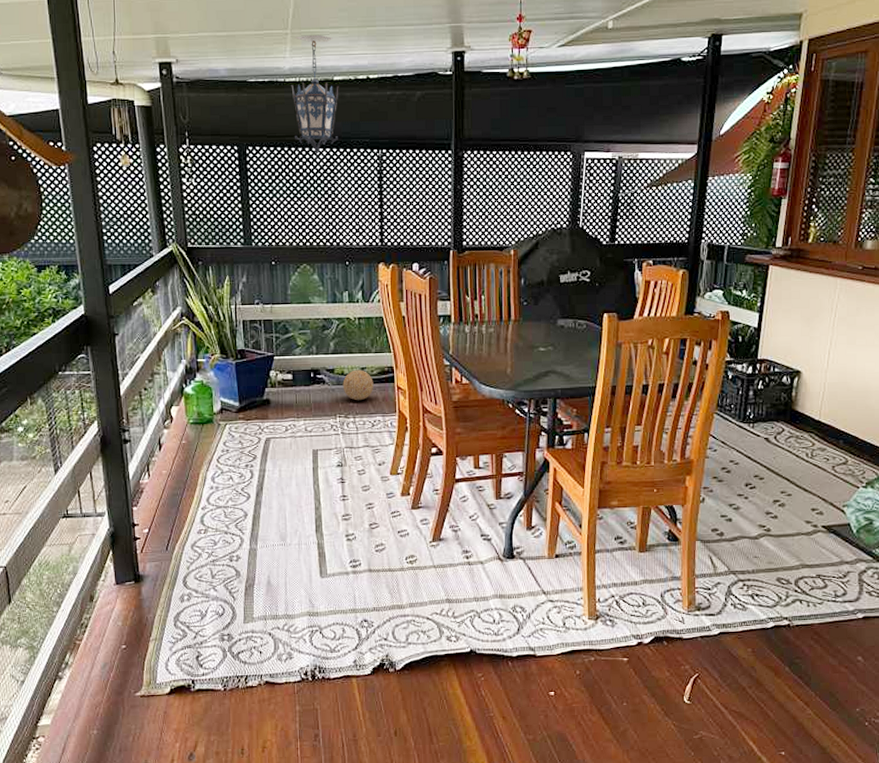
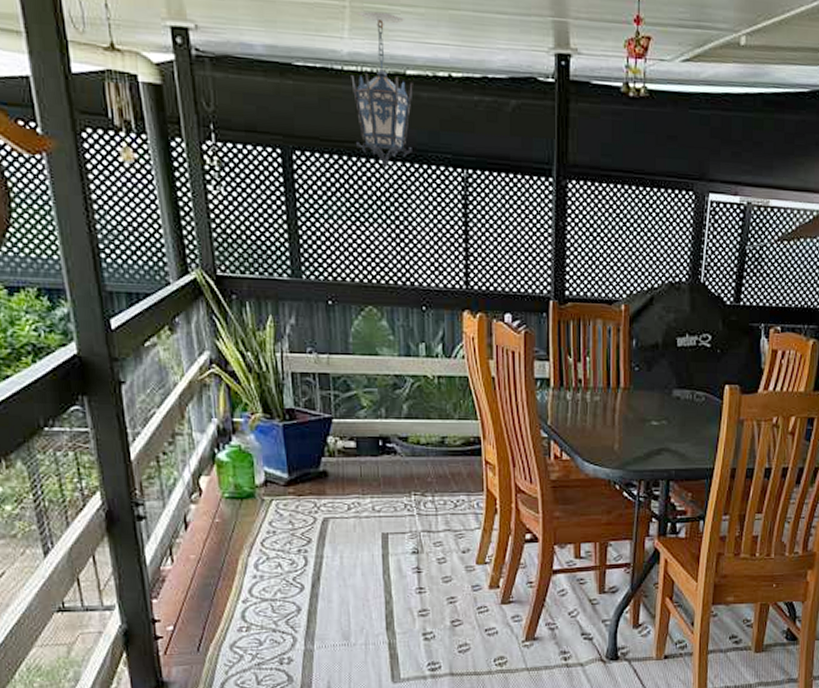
decorative ball: present [342,370,374,401] -> none [418,439,457,476]

